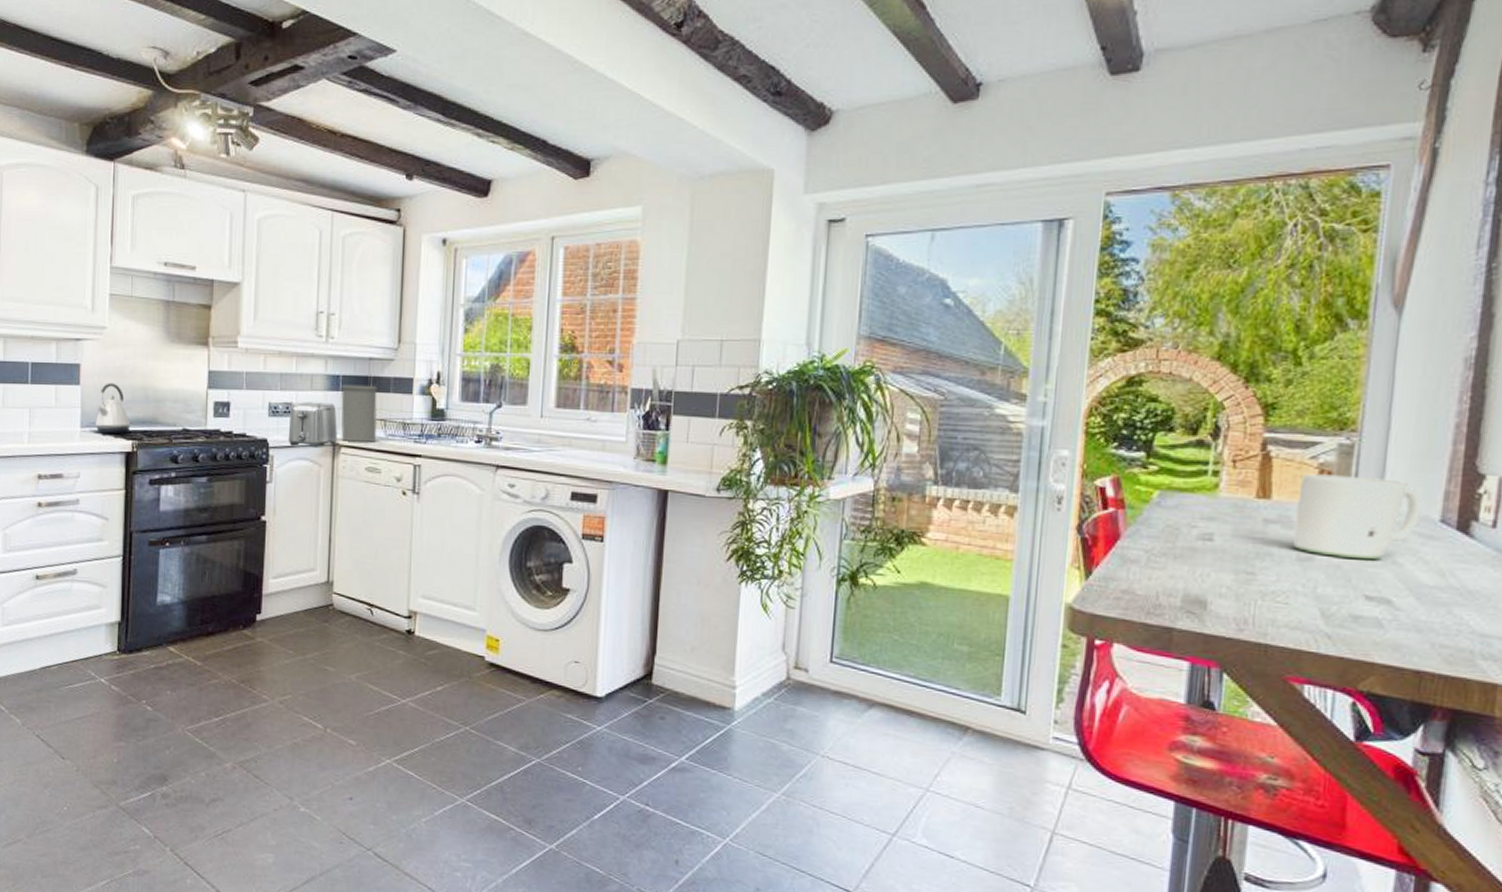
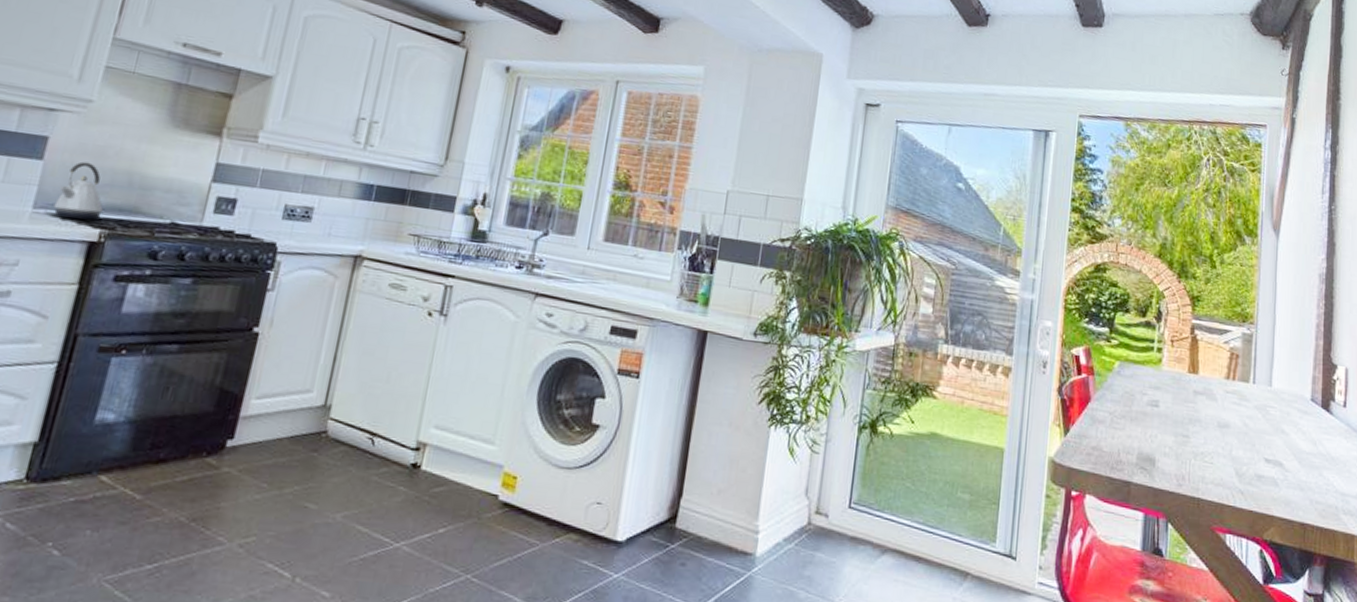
toaster: present [288,402,338,449] -> none [301,207,365,259]
canister: present [340,384,378,443] -> none [365,194,416,258]
mug: present [1292,474,1422,560] -> none [1214,355,1298,429]

